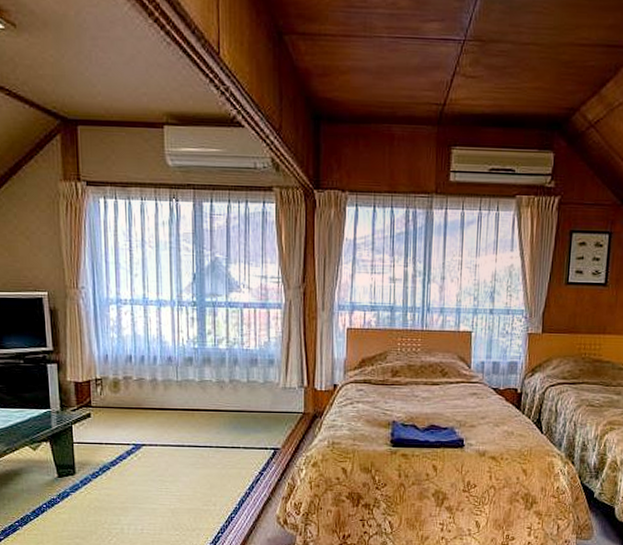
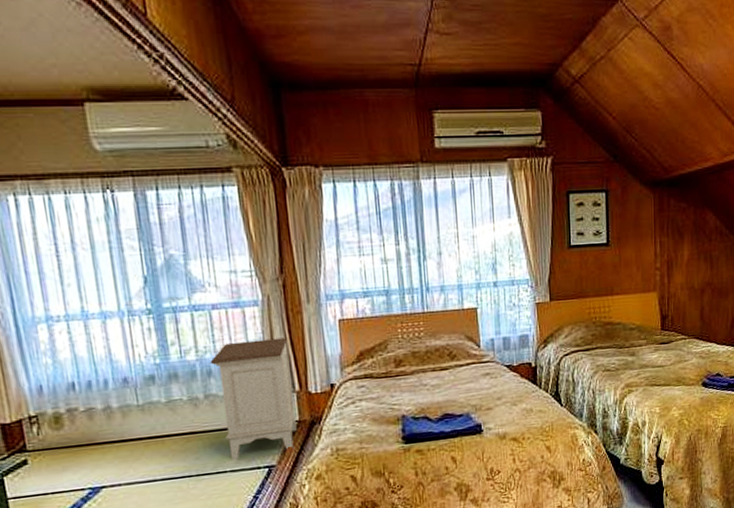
nightstand: none [237,337,302,438] -> present [210,337,297,460]

